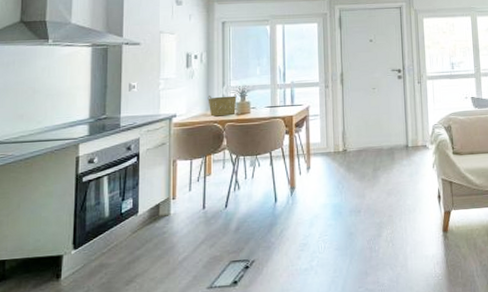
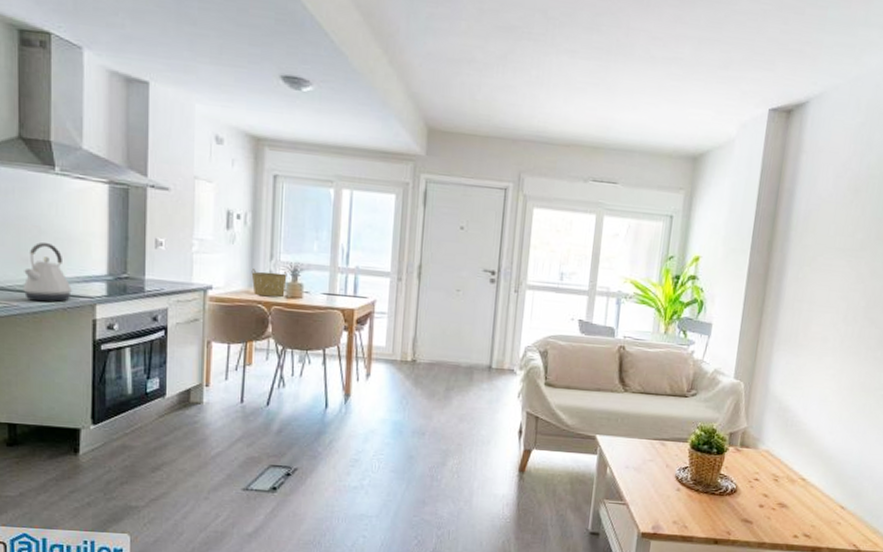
kettle: none [17,100,59,149] -> present [23,242,72,303]

